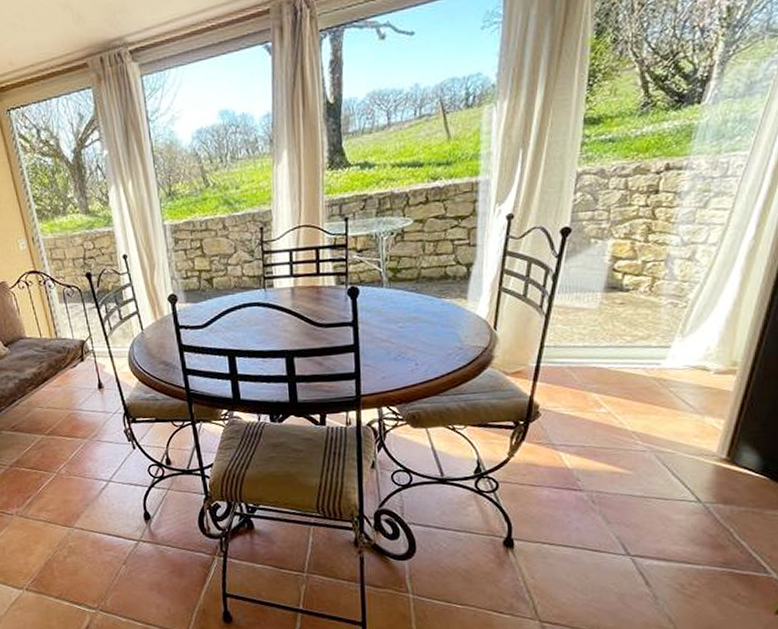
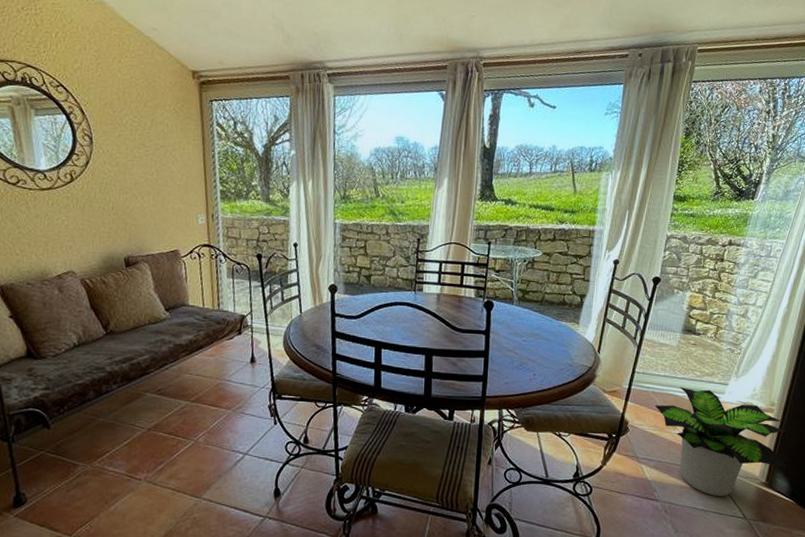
potted plant: none [572,356,755,480] -> present [655,387,786,496]

